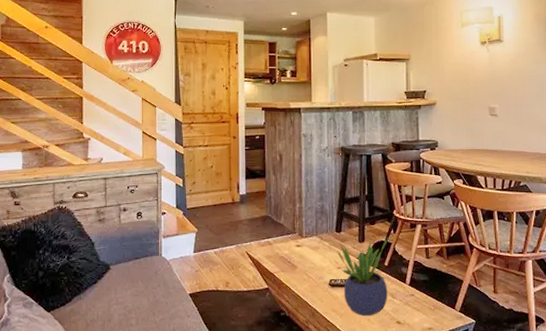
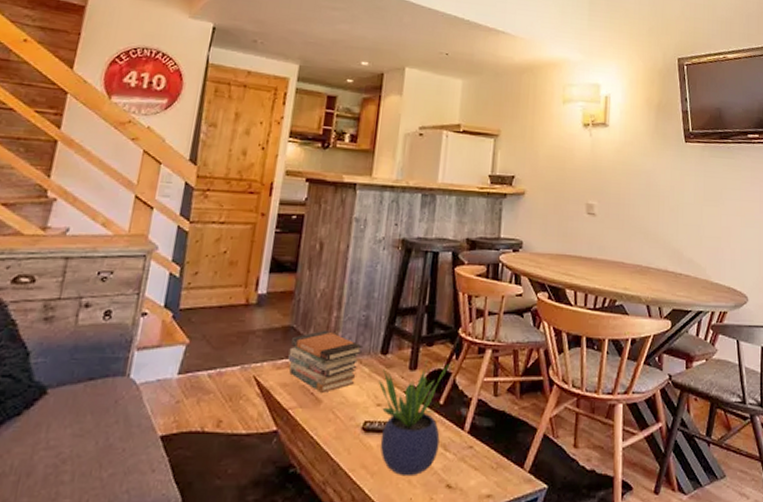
book stack: none [268,218,321,261] -> present [288,331,362,393]

